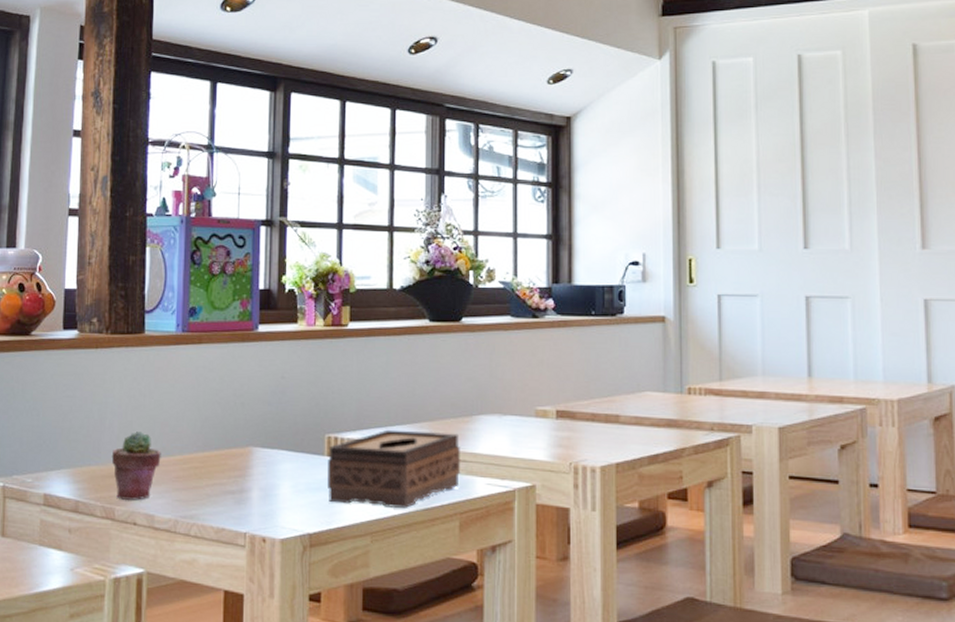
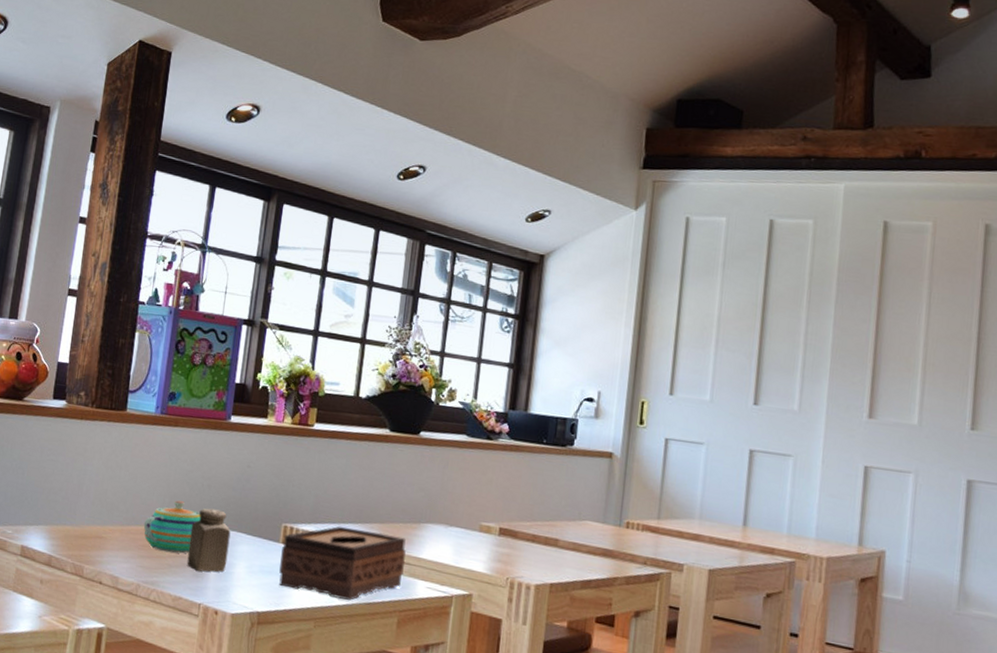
potted succulent: present [111,431,161,500] -> none [85,499,131,562]
teapot: none [175,423,237,482] -> present [143,500,201,554]
salt shaker: none [227,428,271,498] -> present [186,508,231,572]

